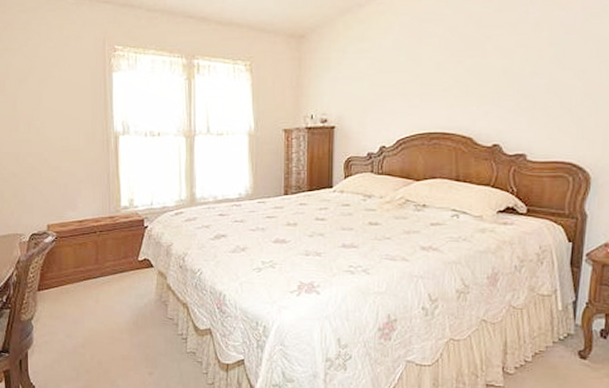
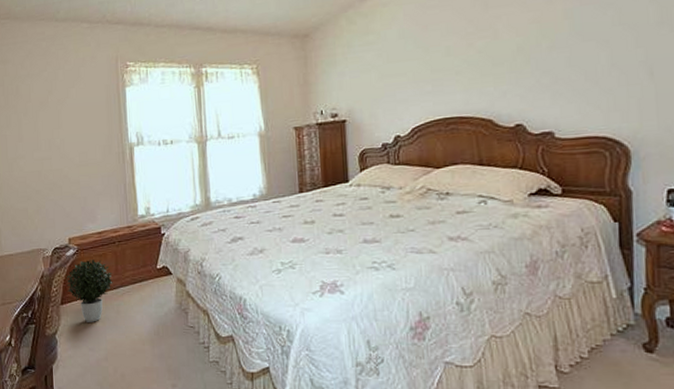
potted plant: none [44,248,93,310] -> present [66,260,113,322]

